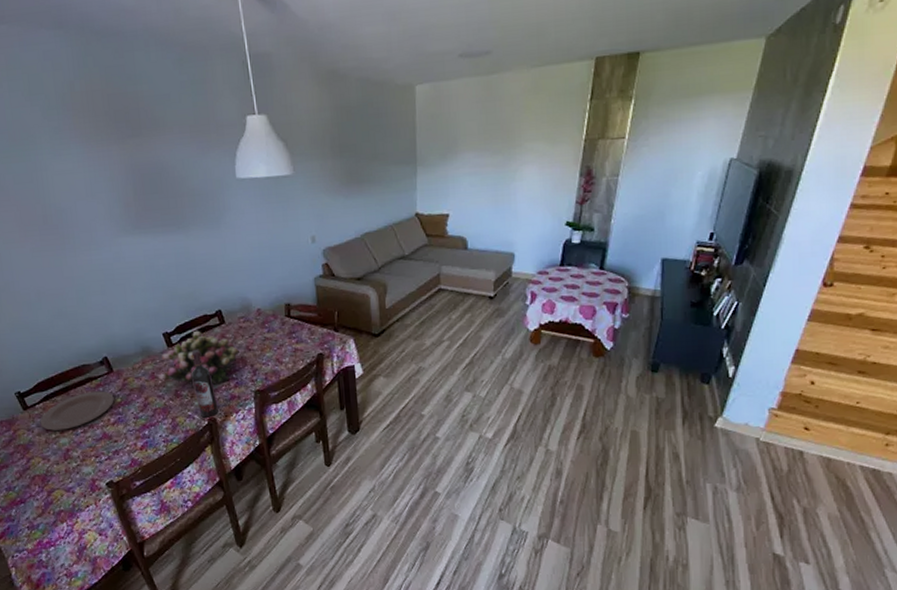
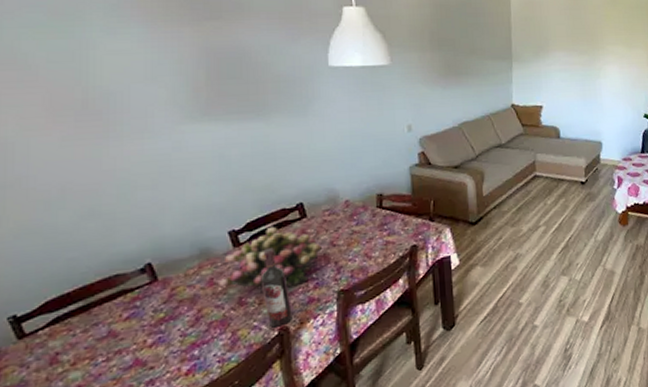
plate: present [40,391,114,431] -> none [41,305,155,364]

